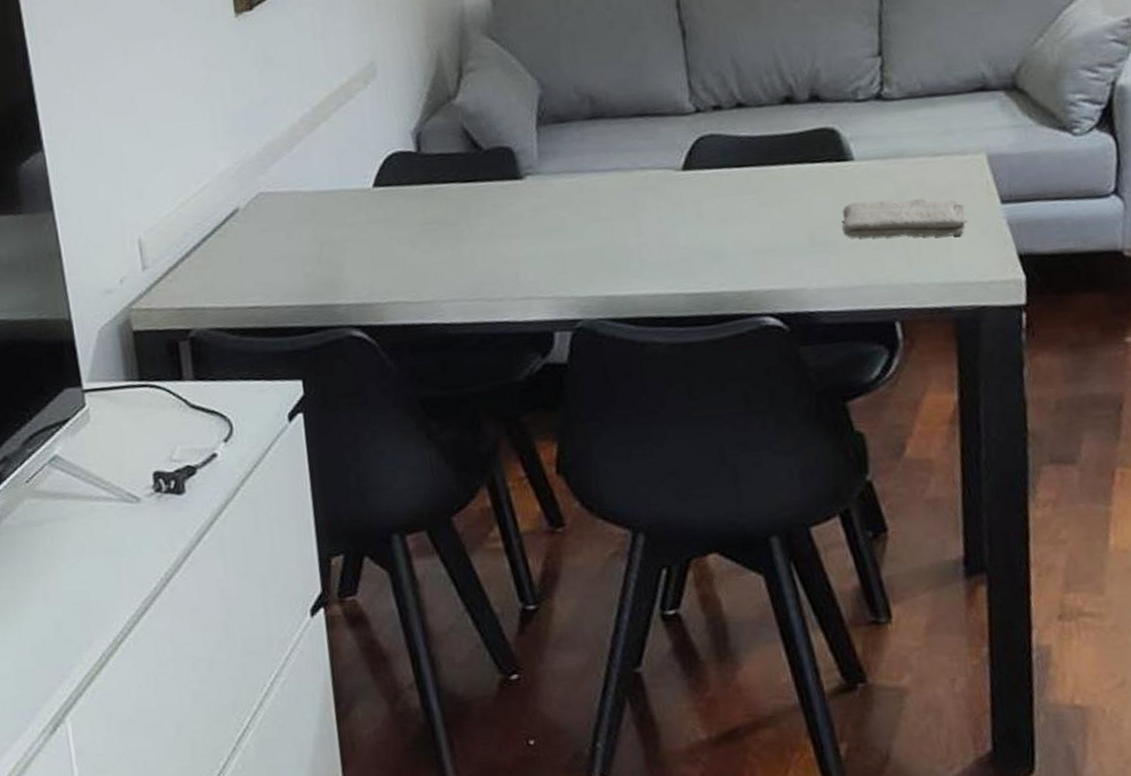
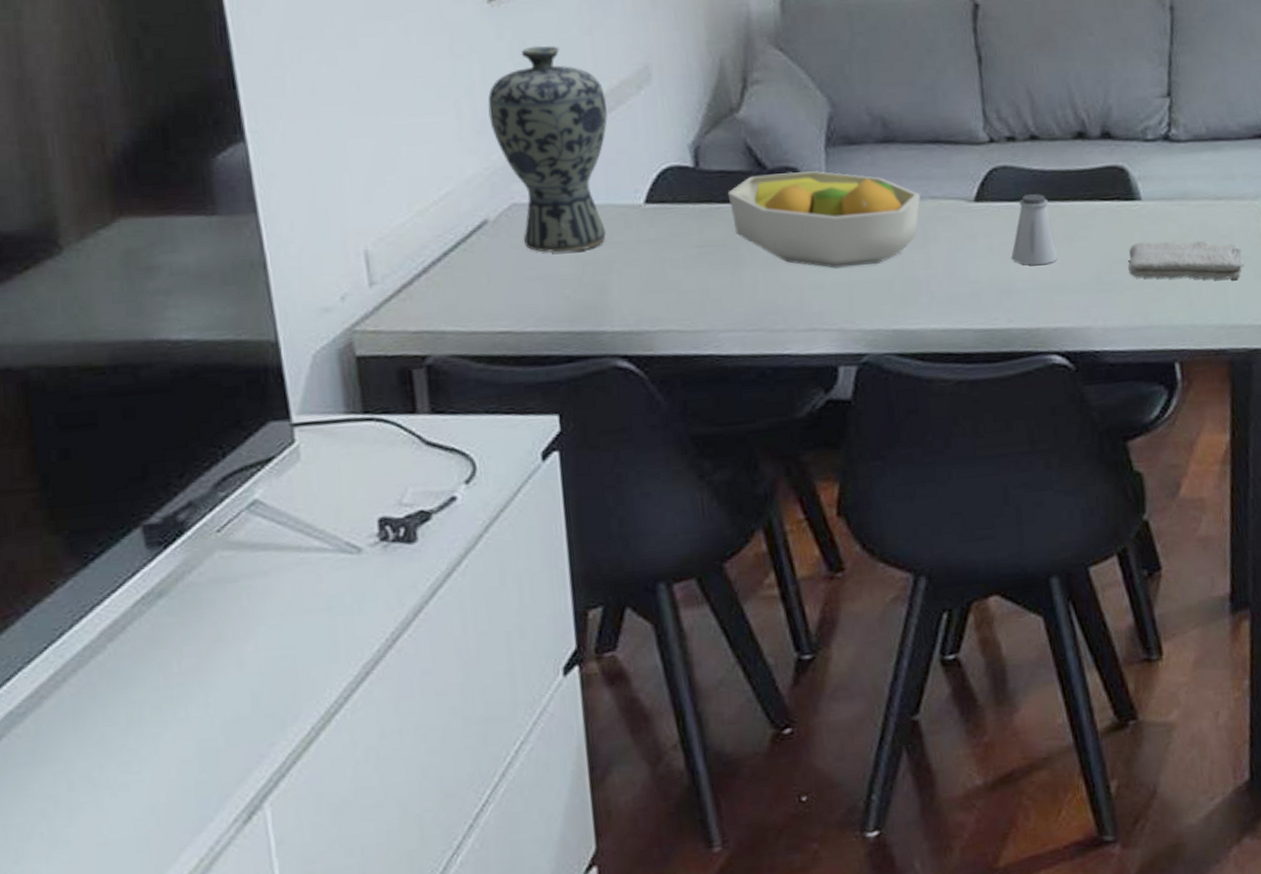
vase: none [236,51,340,235] -> present [487,45,608,253]
fruit bowl: none [447,149,629,240] -> present [727,171,921,269]
saltshaker: none [720,159,769,230] -> present [1011,194,1059,266]

